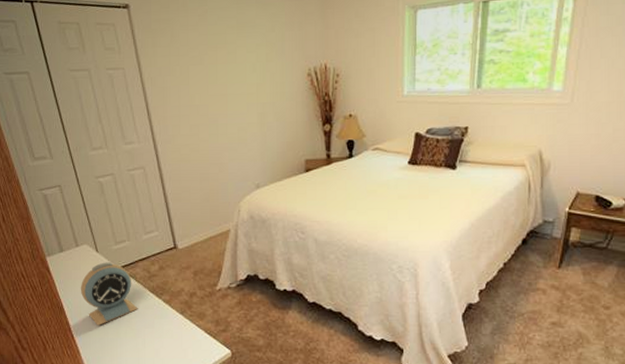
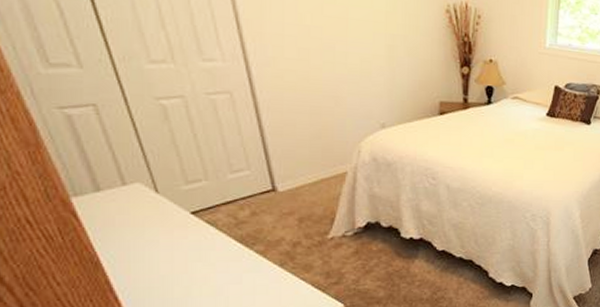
alarm clock: present [80,262,138,326] -> none [128,205,219,284]

